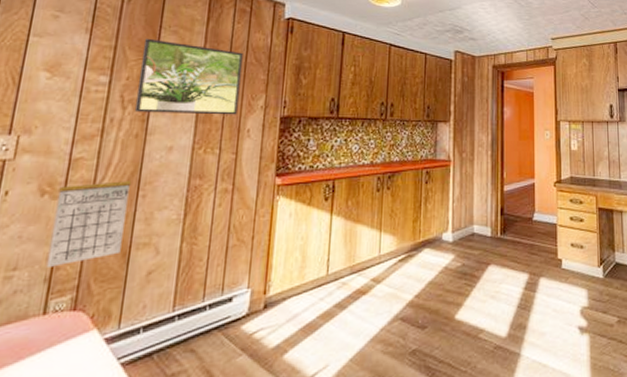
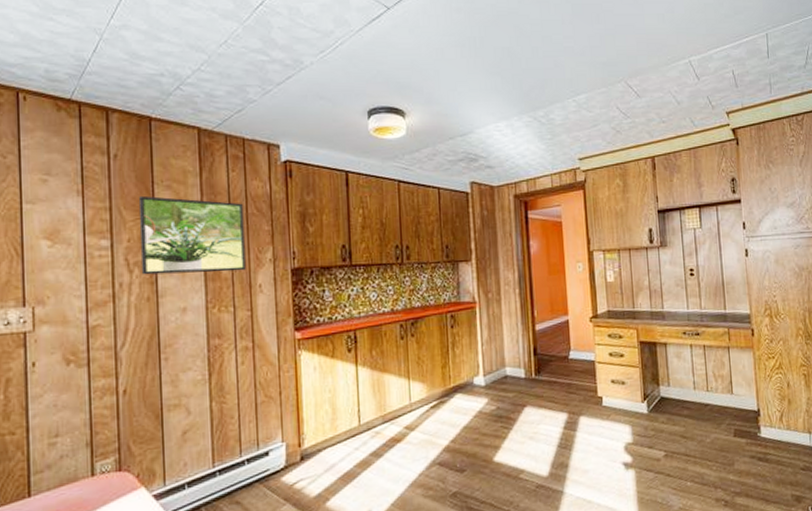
calendar: present [46,181,132,267] -> none [83,345,153,432]

